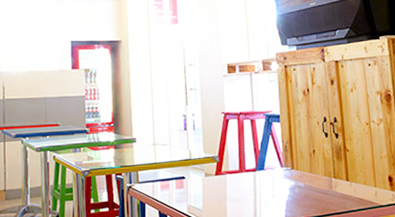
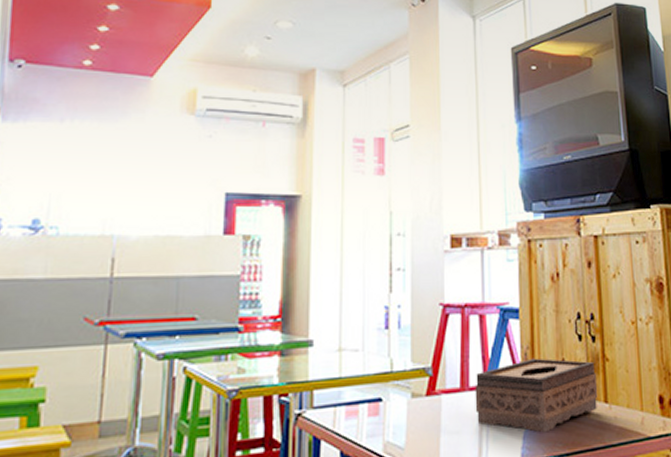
tissue box: none [249,149,341,201] -> present [475,358,598,433]

